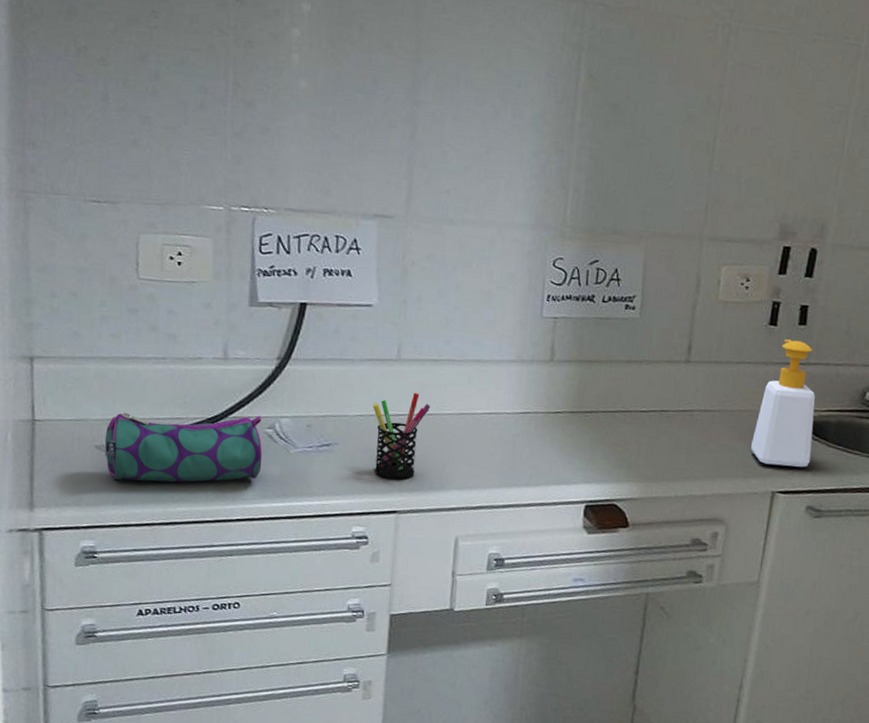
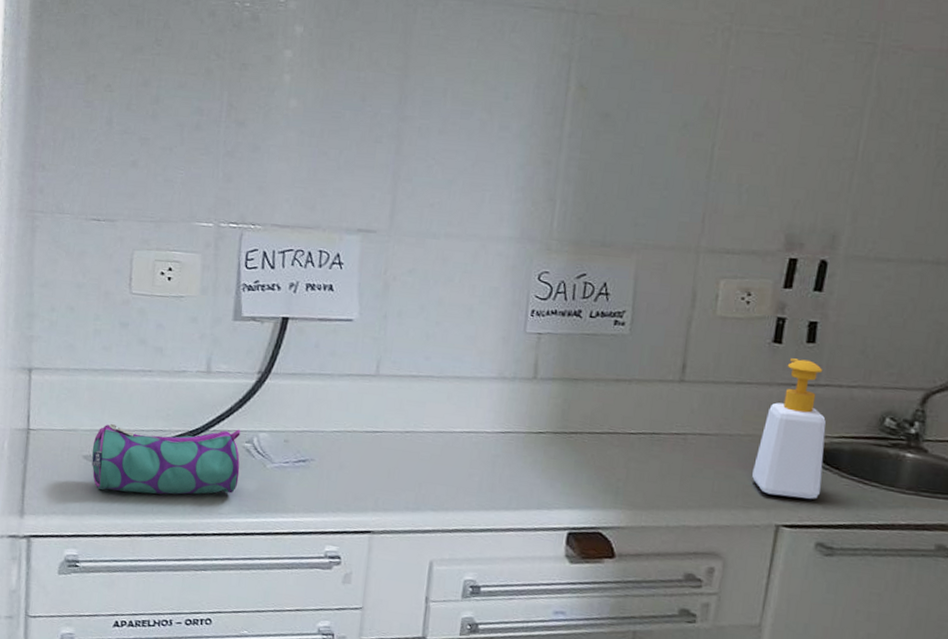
pen holder: present [372,392,431,479] -> none [349,409,409,498]

